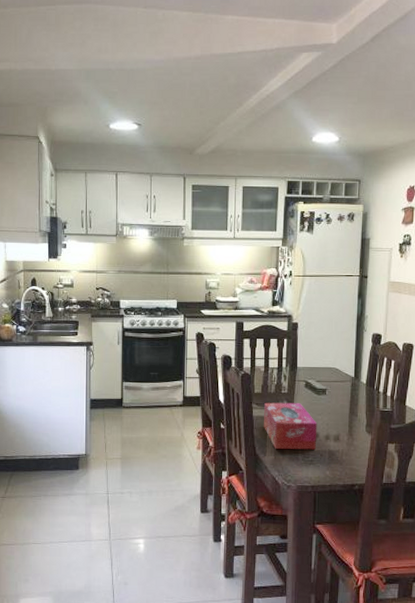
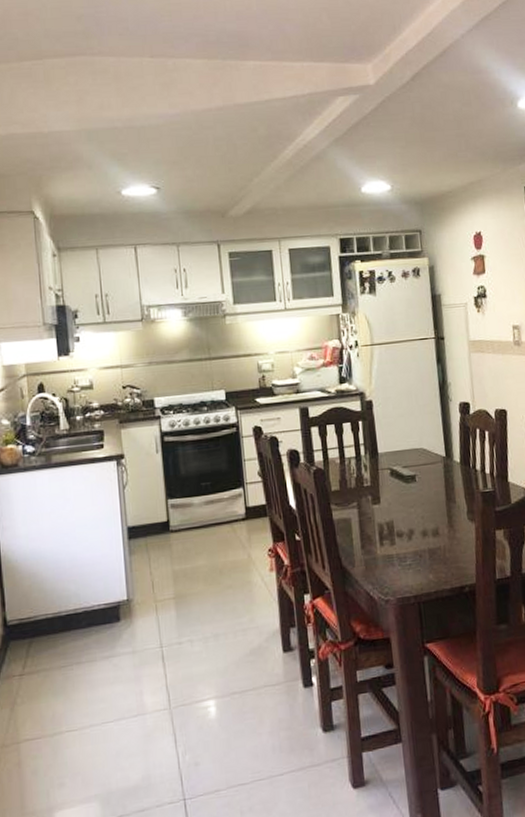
tissue box: present [264,402,317,450] -> none [345,496,413,556]

